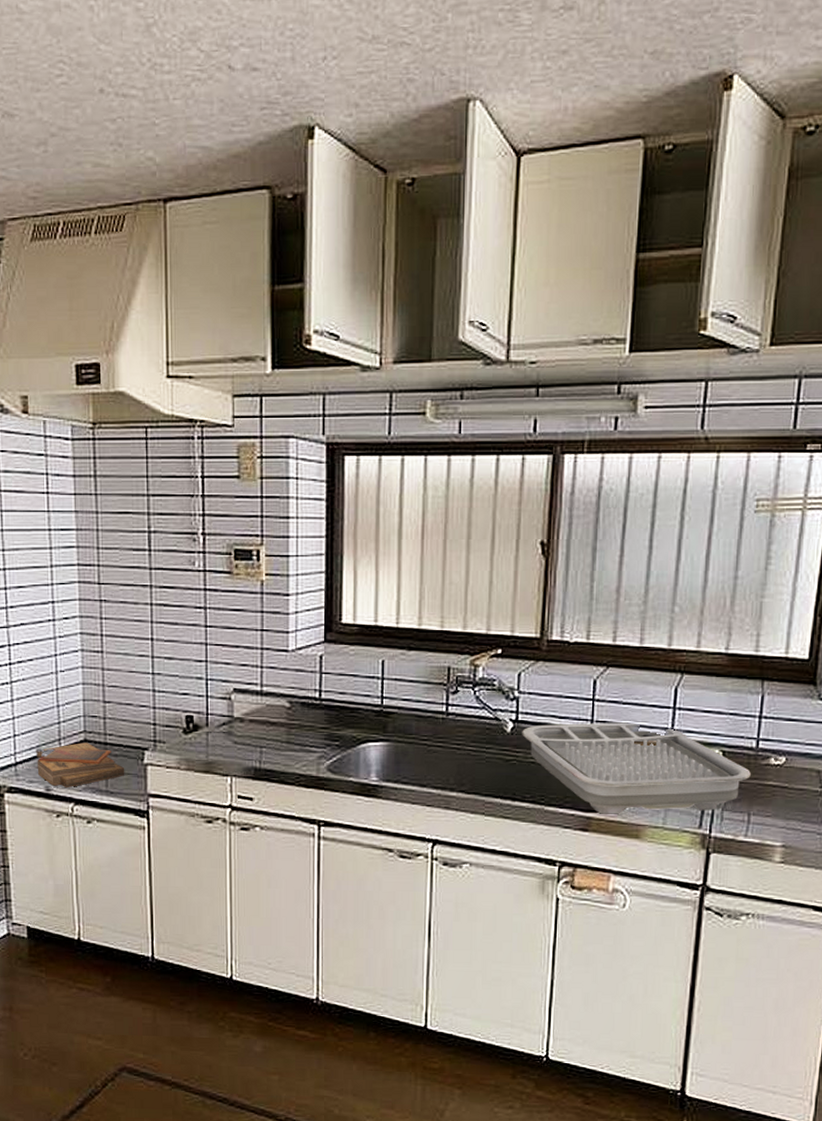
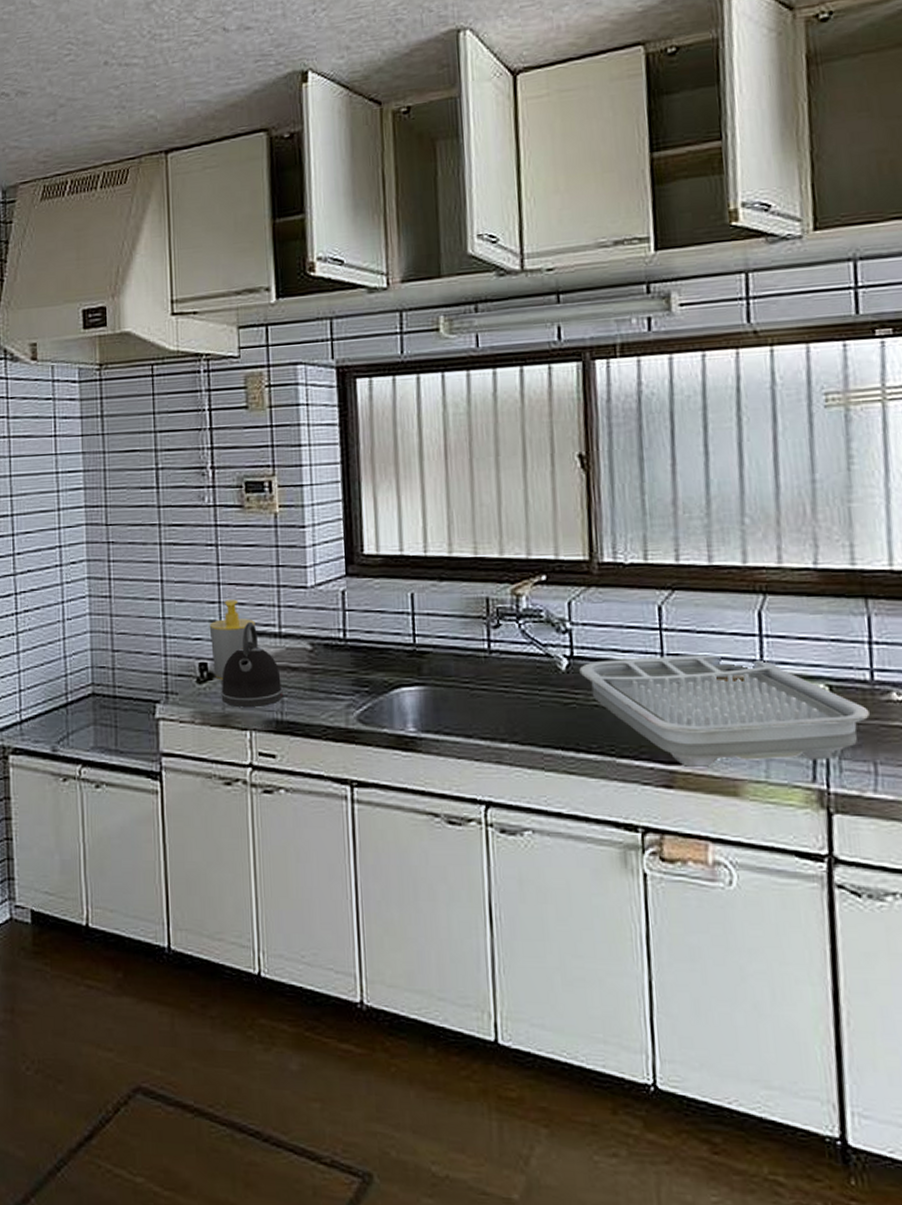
clipboard: present [34,742,125,788] -> none [40,696,136,748]
soap bottle: none [196,659,239,732] -> present [209,600,256,680]
kettle: none [205,680,262,756] -> present [221,621,283,707]

